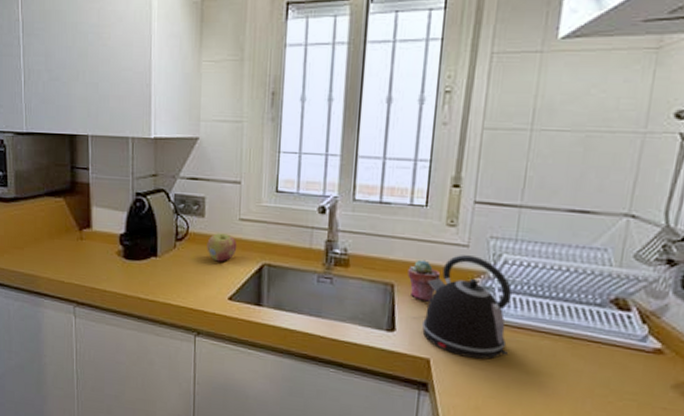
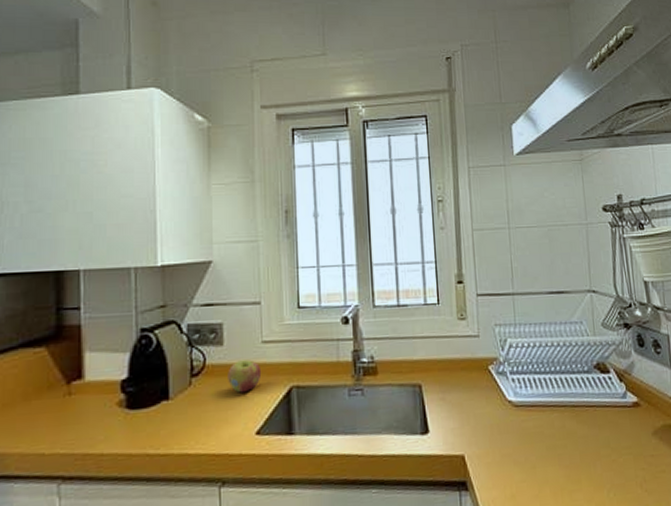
potted succulent: present [408,259,441,302] -> none [432,355,461,397]
kettle: present [422,255,512,360] -> none [450,344,529,446]

